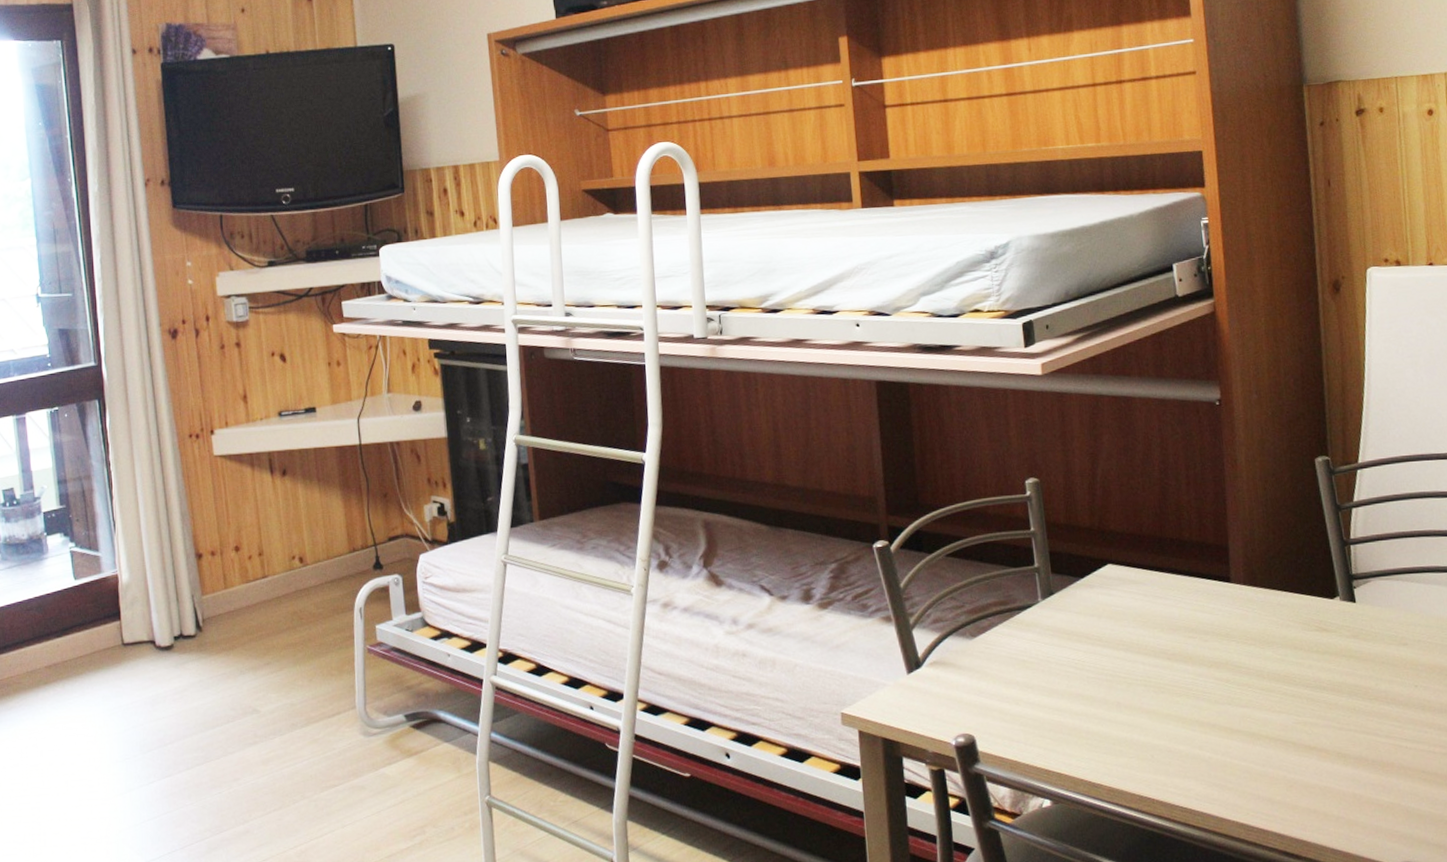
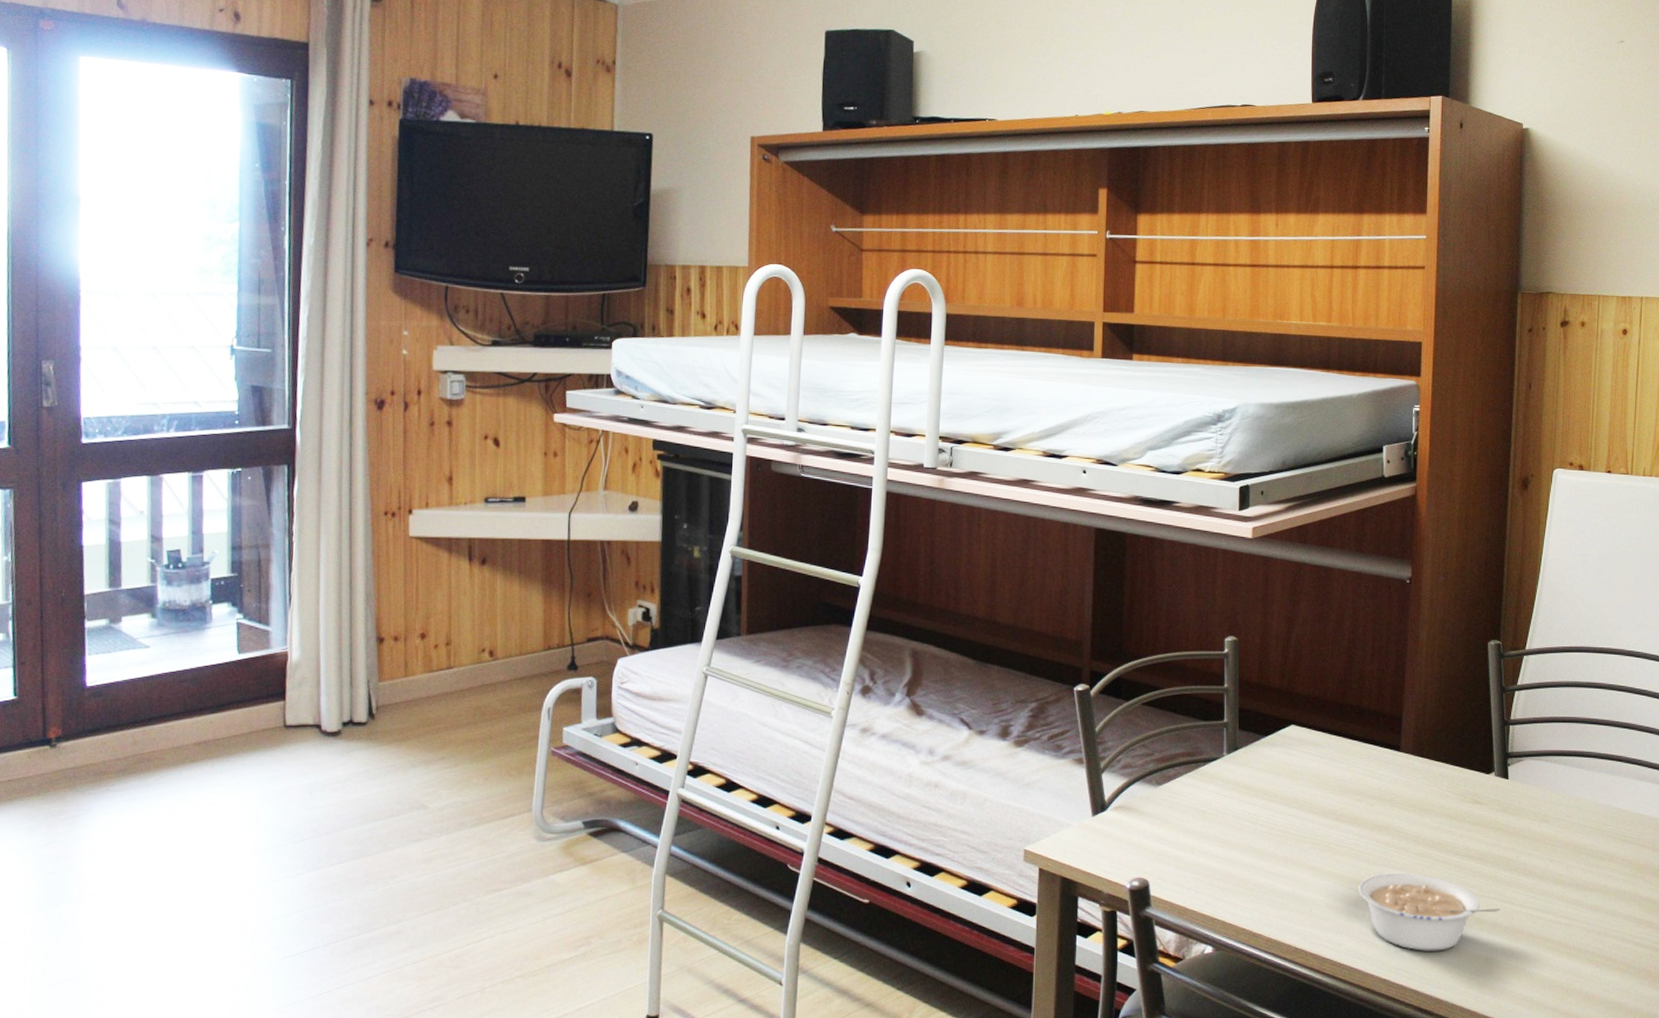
legume: none [1200,710,1365,792] -> present [1357,873,1501,951]

